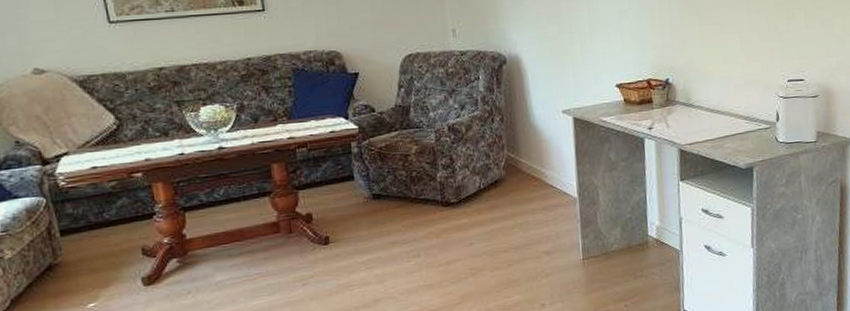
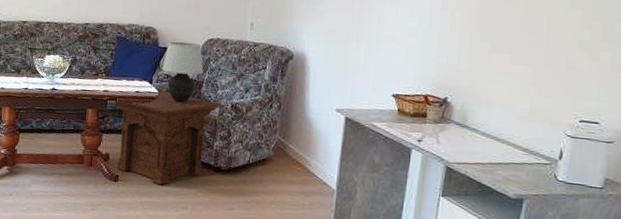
side table: none [302,124,436,237] -> present [112,90,221,185]
table lamp: none [357,62,408,136] -> present [162,41,204,103]

